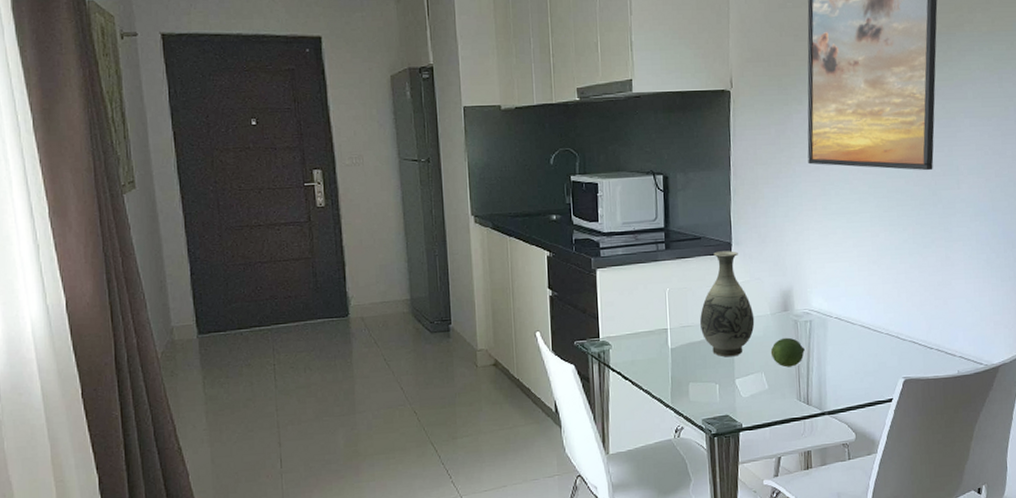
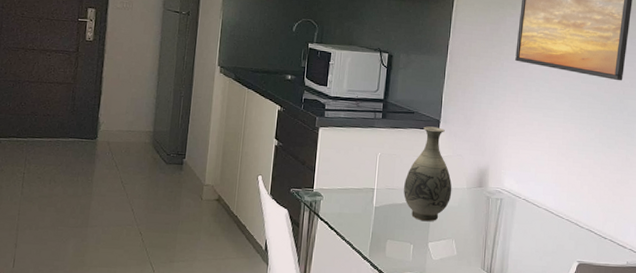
fruit: present [770,337,805,368] -> none [462,211,493,238]

